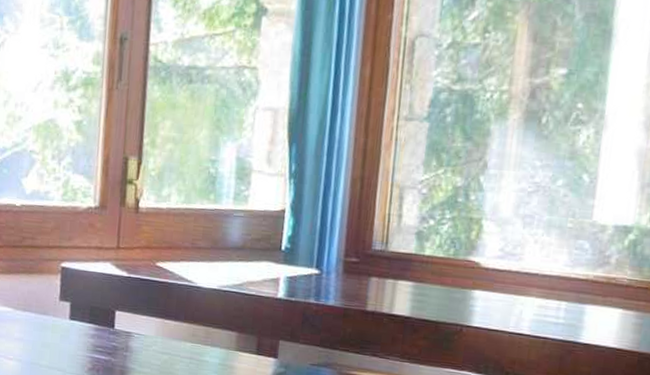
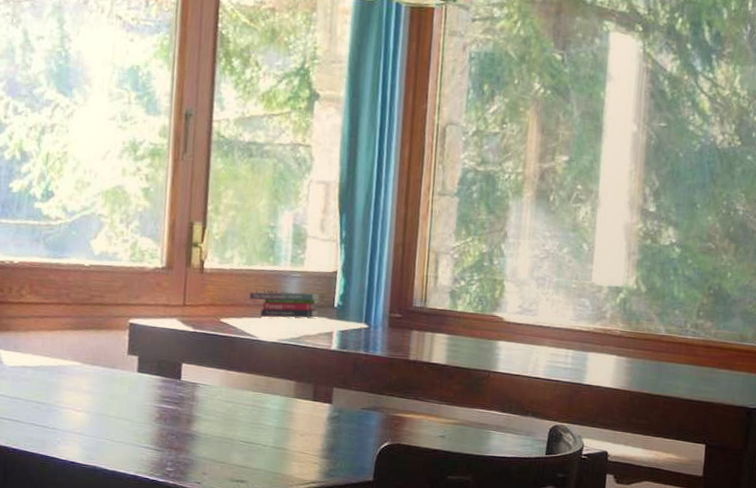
books: none [187,233,265,263] -> present [249,292,320,318]

